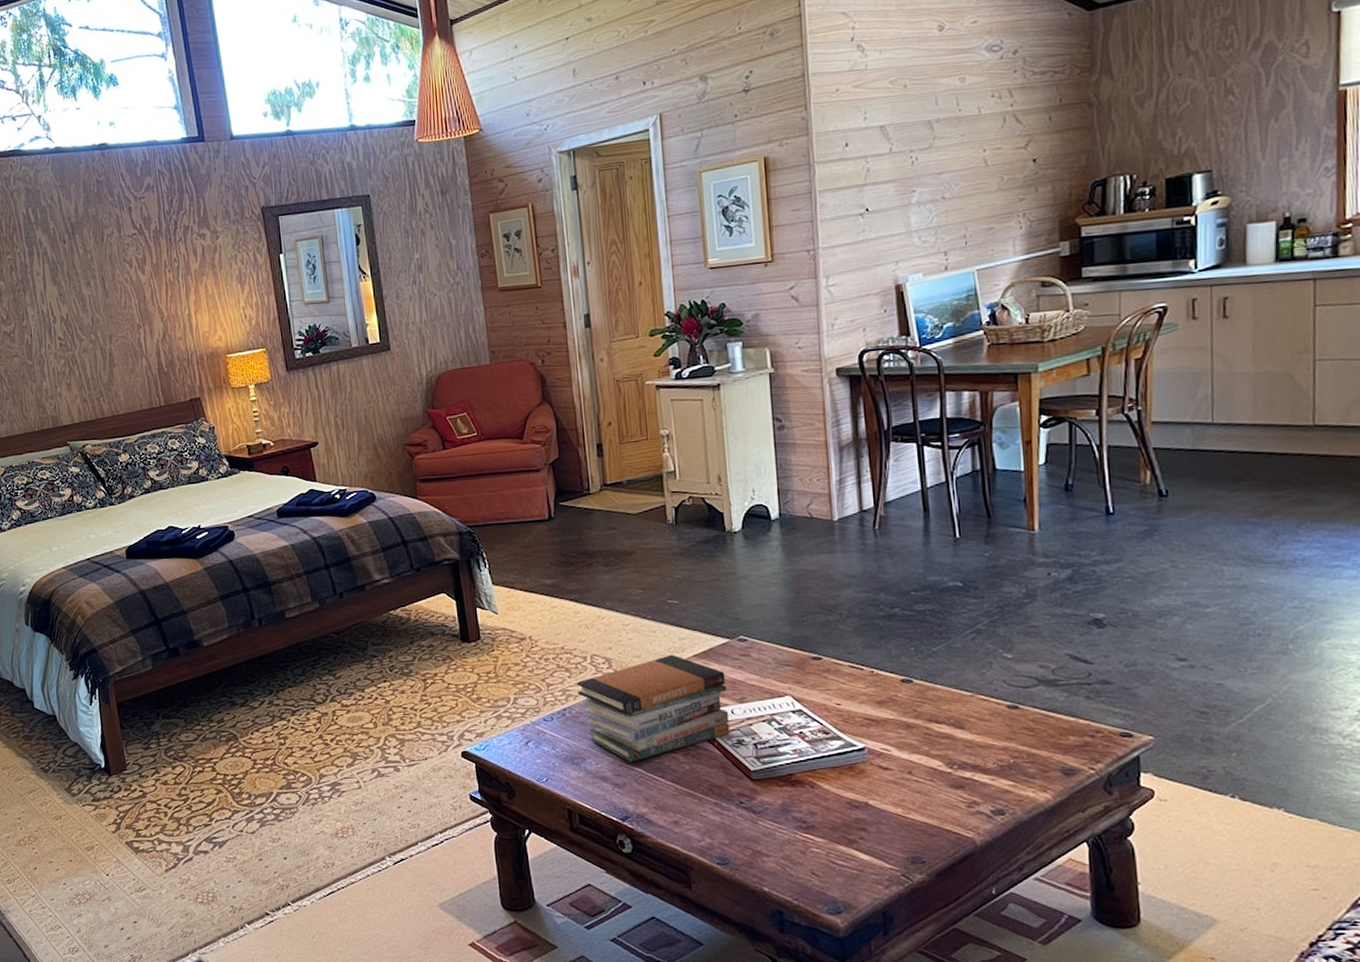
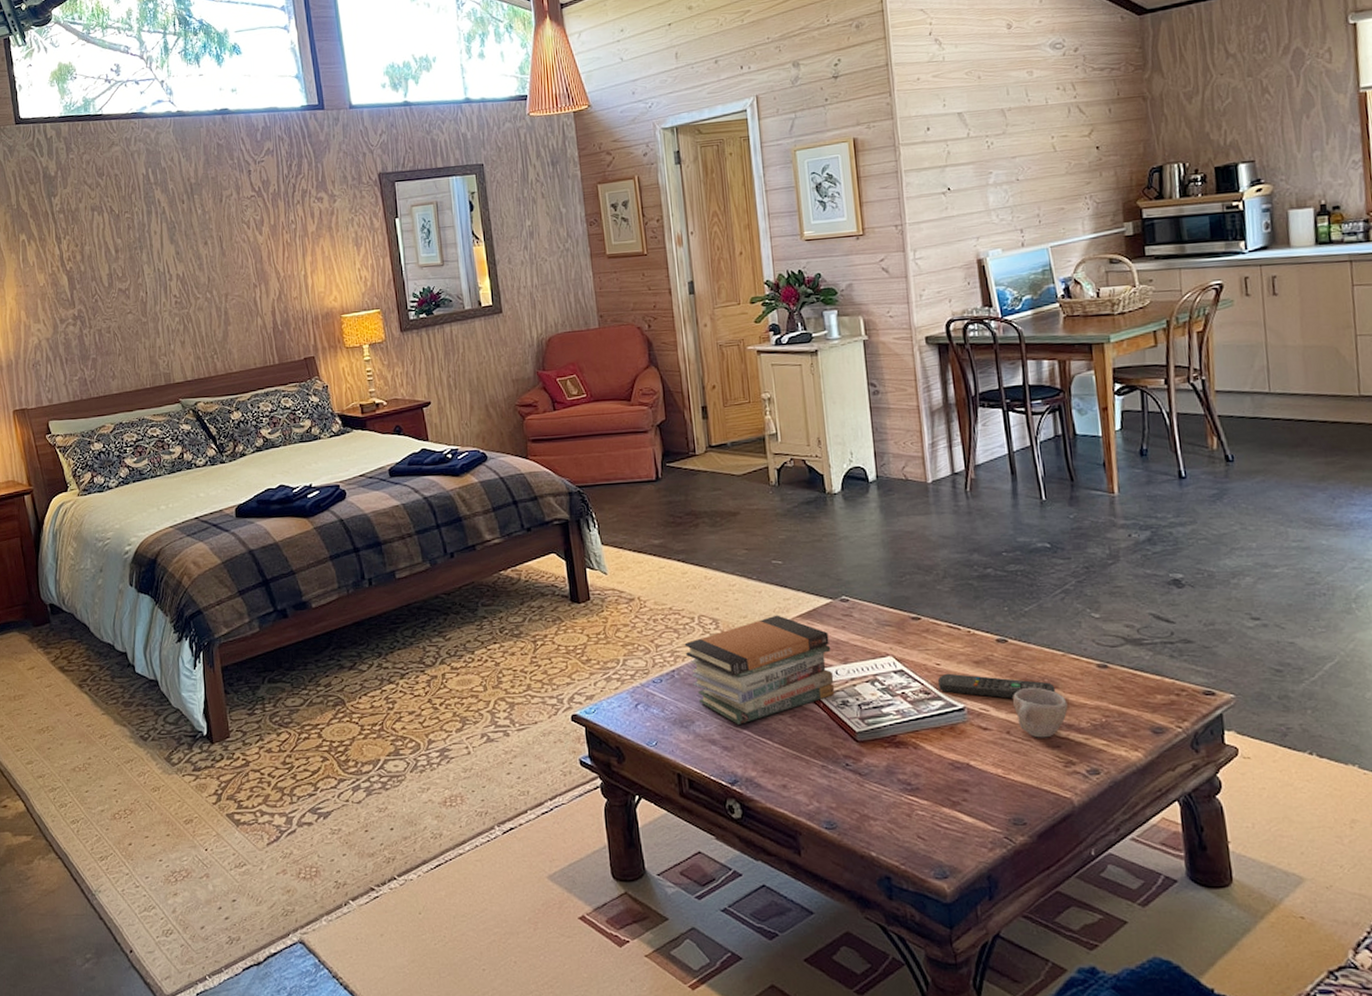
remote control: none [837,713,962,739] -> present [937,673,1056,699]
cup: none [916,727,974,778] -> present [1013,687,1068,738]

